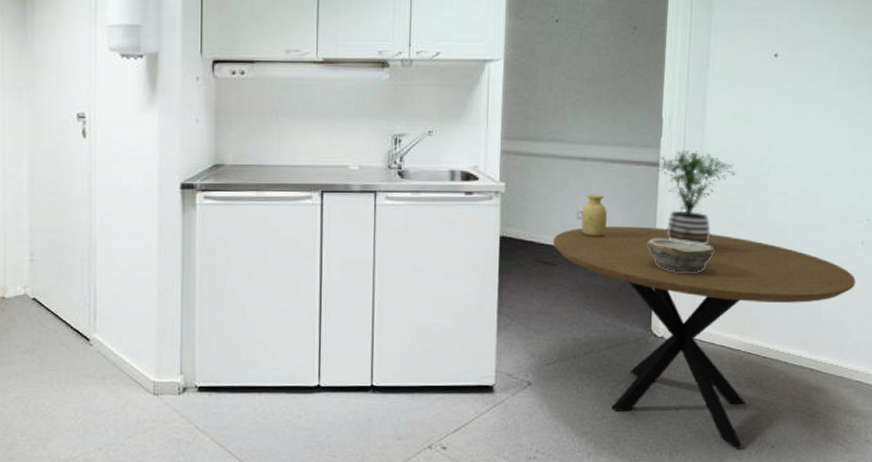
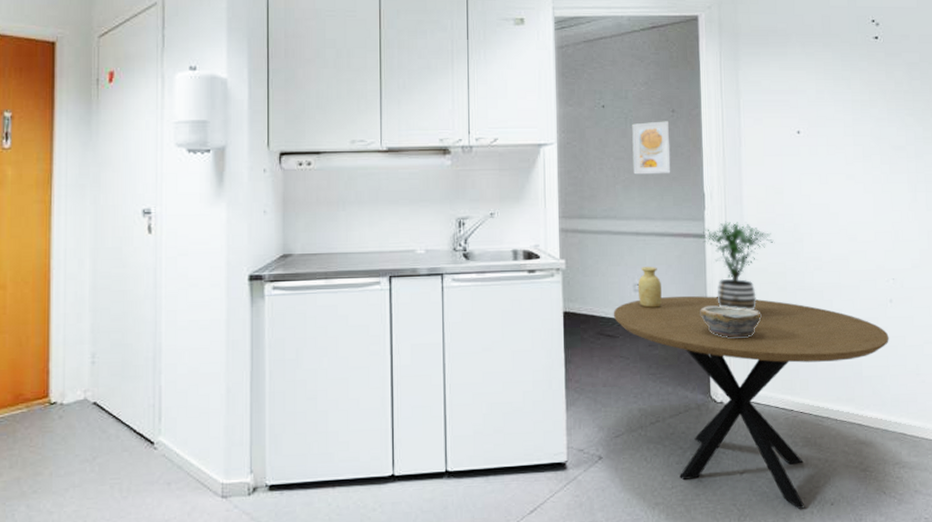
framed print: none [585,38,630,96] -> present [632,121,671,175]

